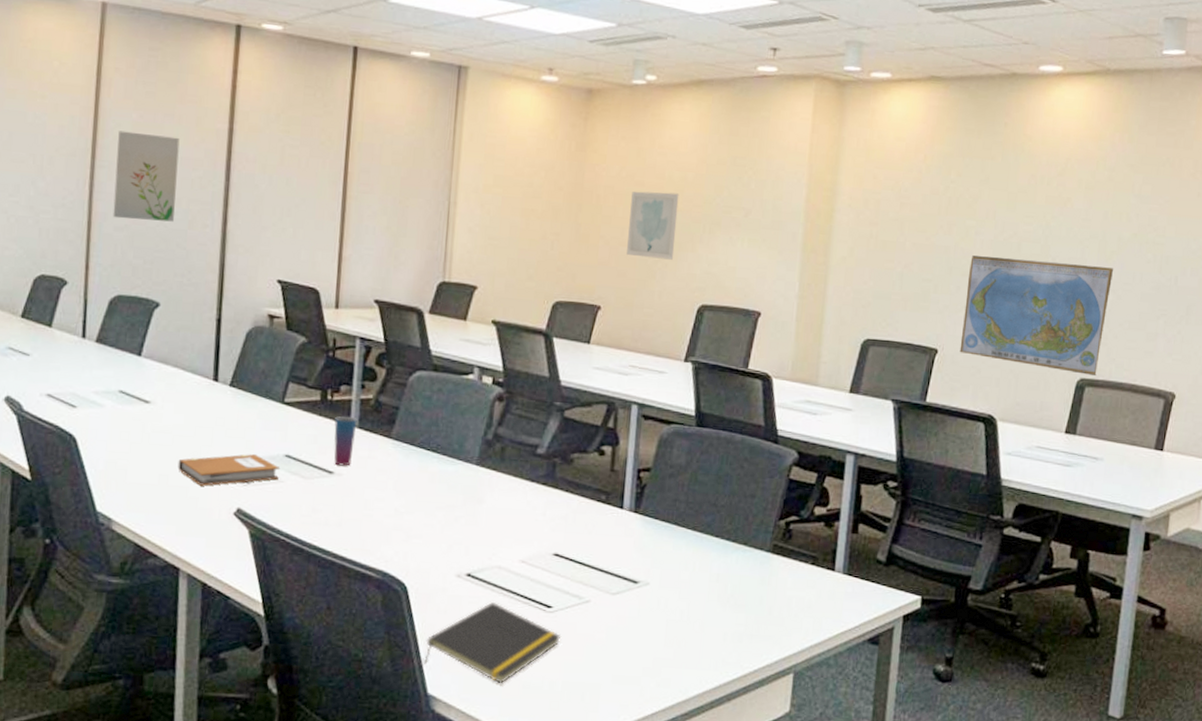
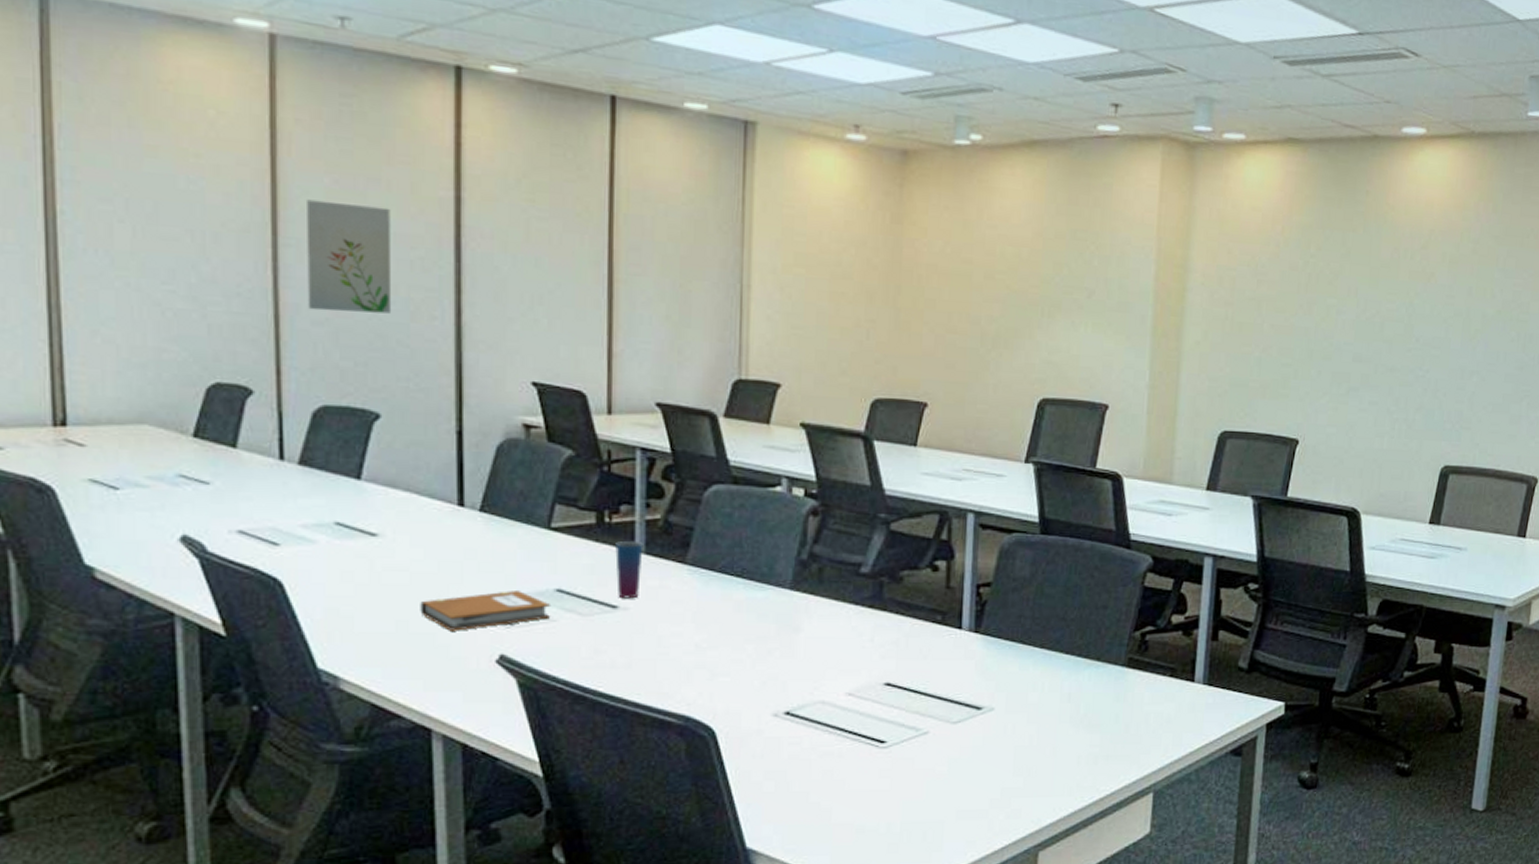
notepad: present [424,602,562,683] -> none [740,742,898,829]
wall art: present [627,191,679,260] -> none [955,269,1013,348]
world map: present [959,255,1114,375] -> none [1321,337,1478,462]

